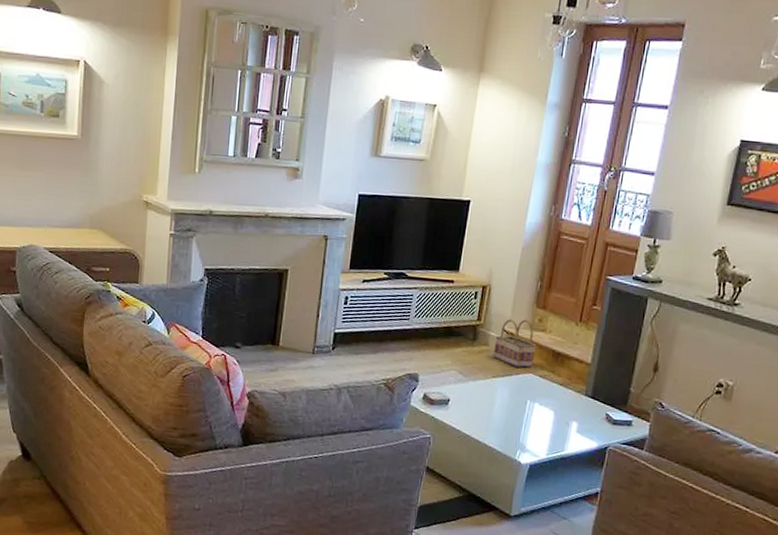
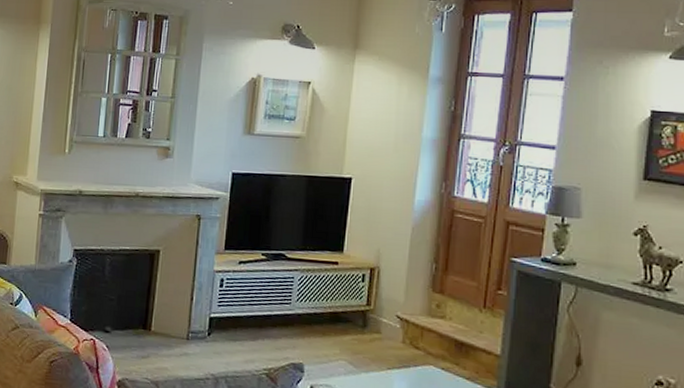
basket: present [492,319,537,368] -> none [386,304,437,359]

